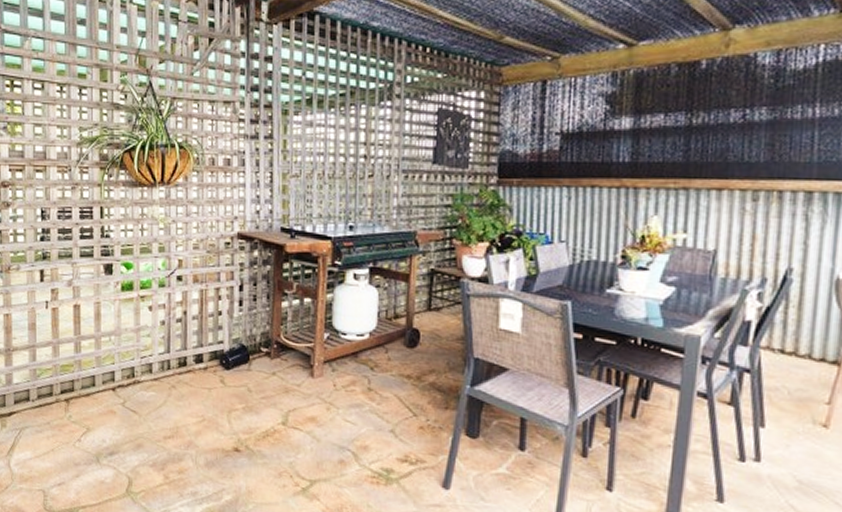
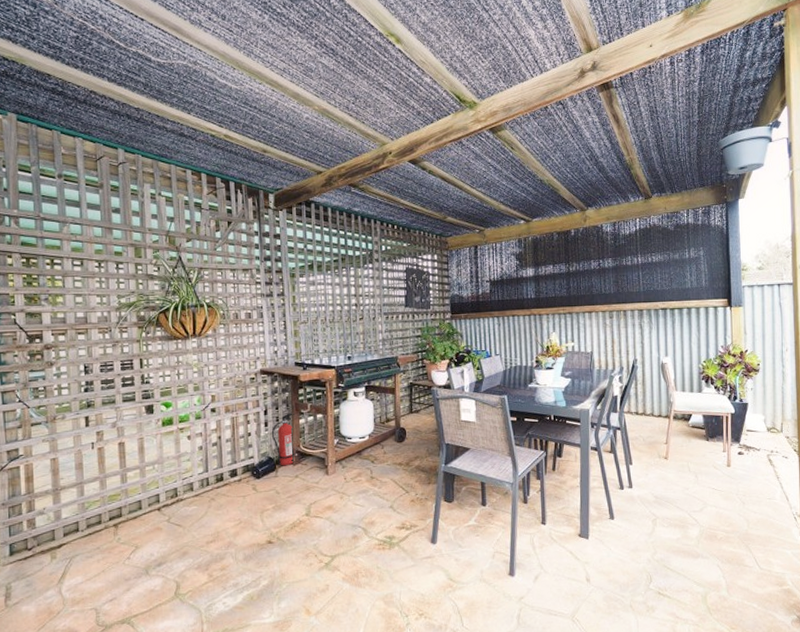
fire extinguisher: none [246,292,276,359] -> present [271,413,295,466]

